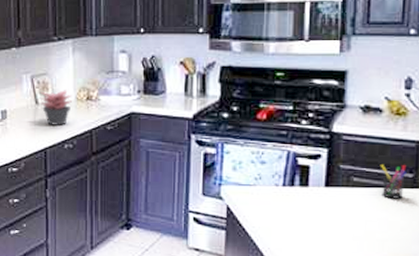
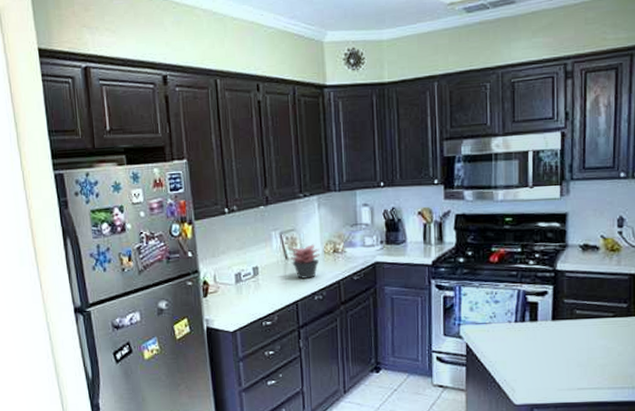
pen holder: present [379,165,407,199] -> none [598,296,621,328]

